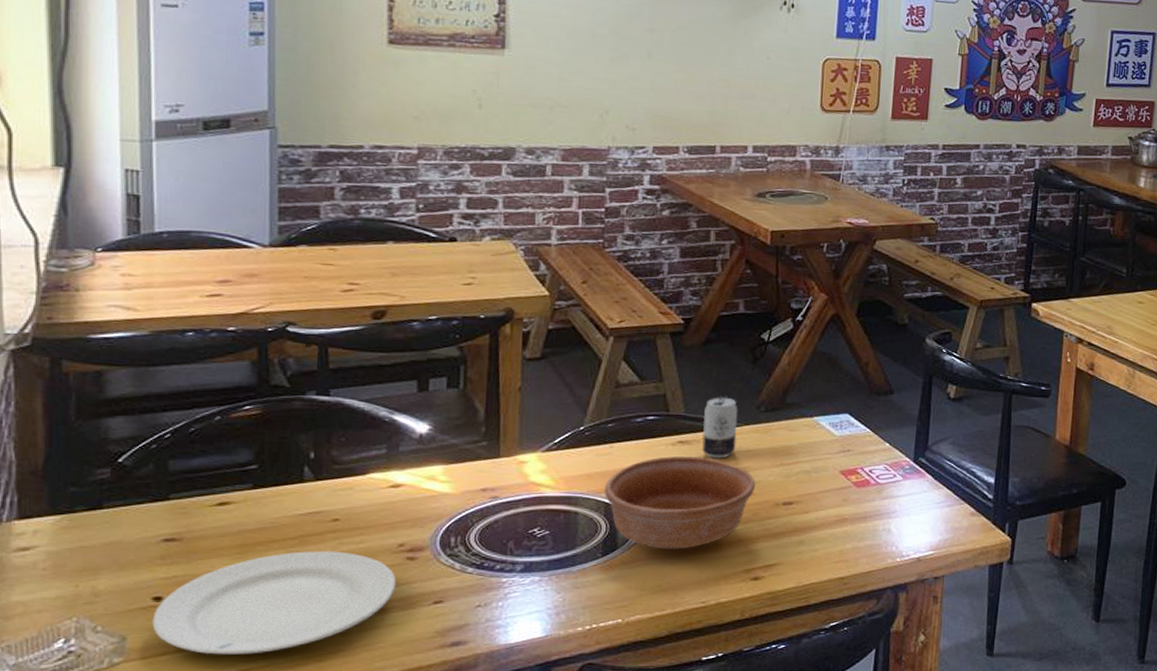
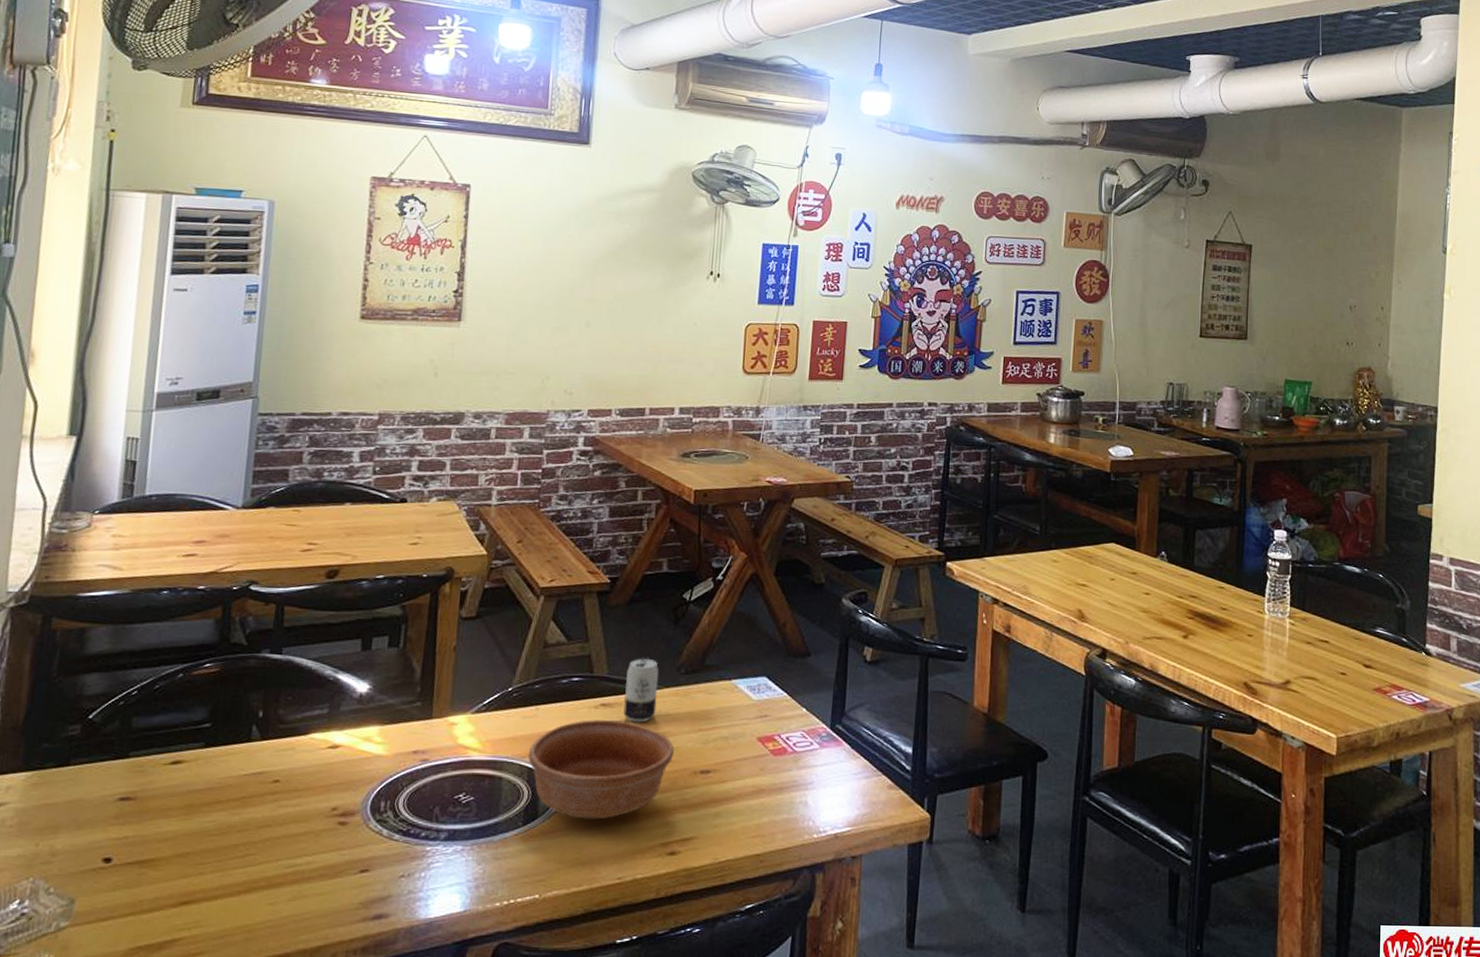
plate: present [152,551,397,655] -> none [99,813,327,922]

